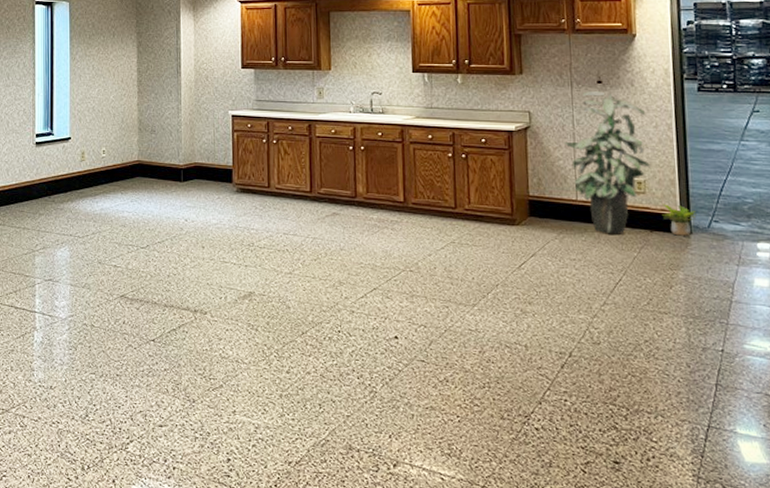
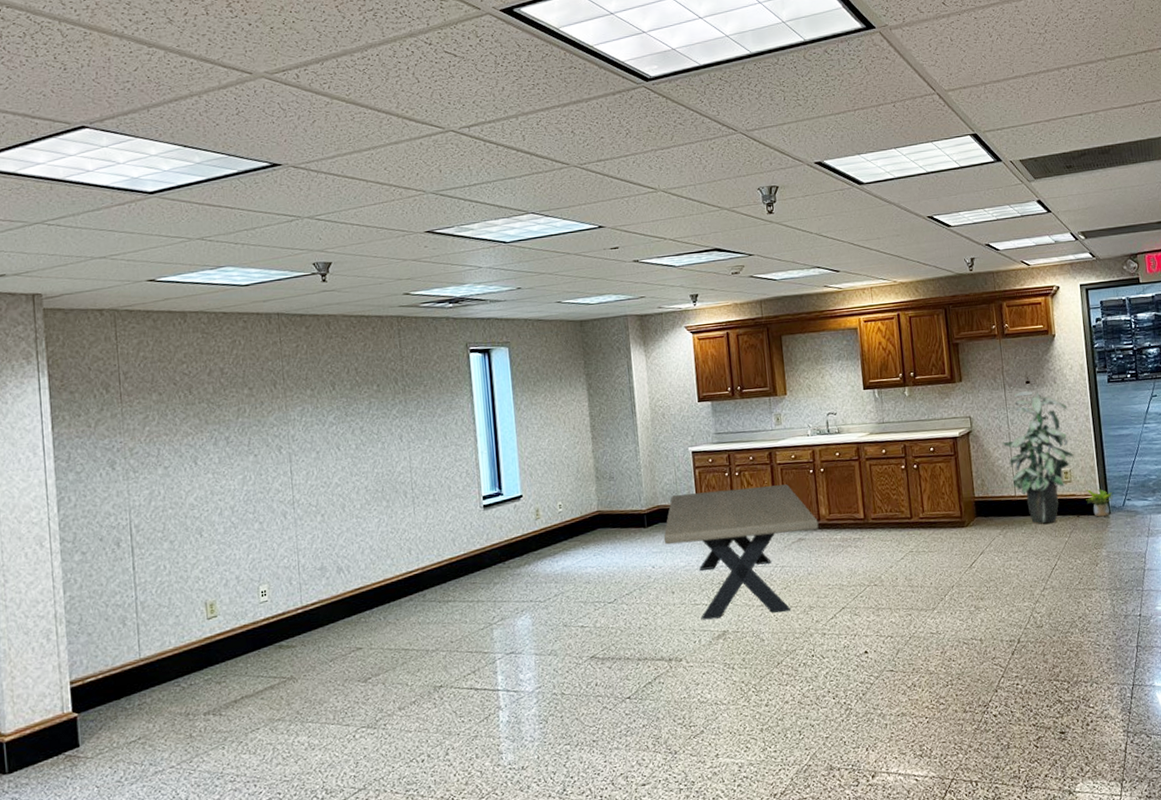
dining table: none [198,155,355,284] -> present [663,484,819,621]

